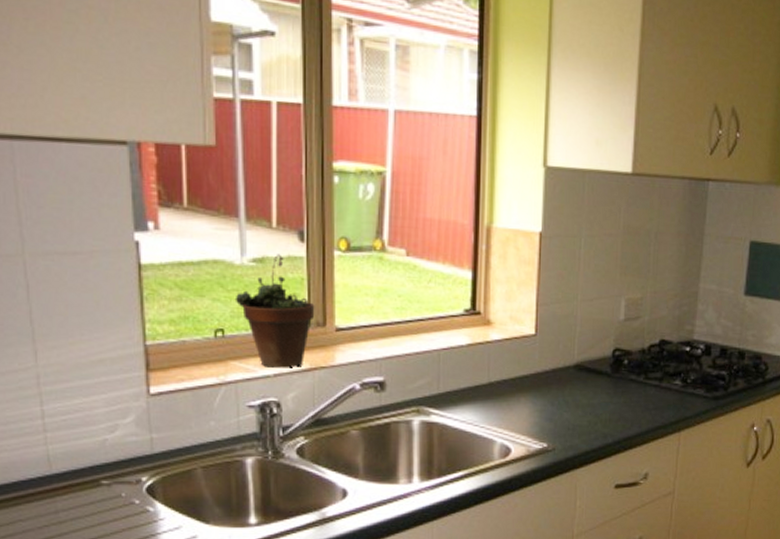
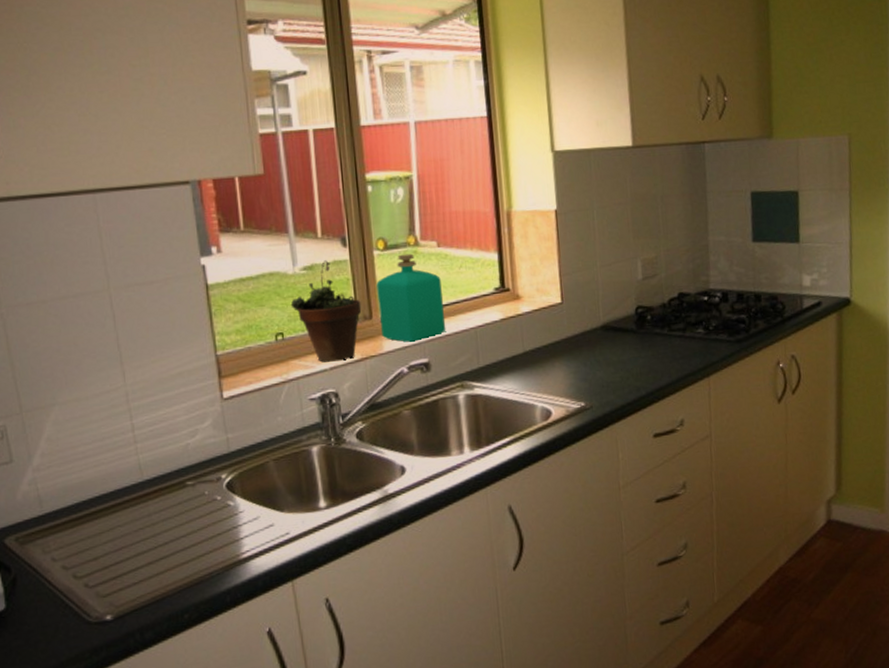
soap bottle: none [334,258,407,357] -> present [376,253,446,342]

